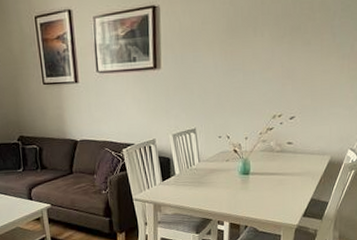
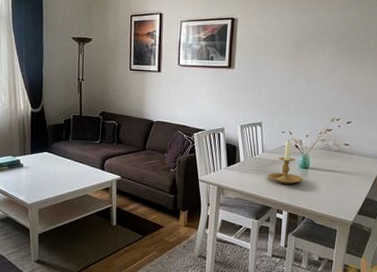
candle holder: none [205,144,244,194] -> present [267,139,303,185]

